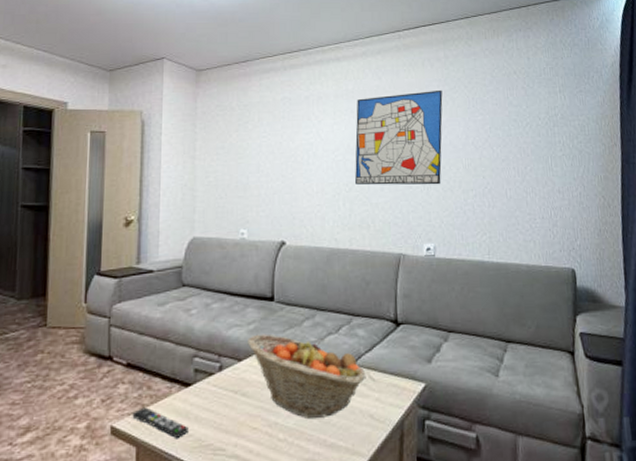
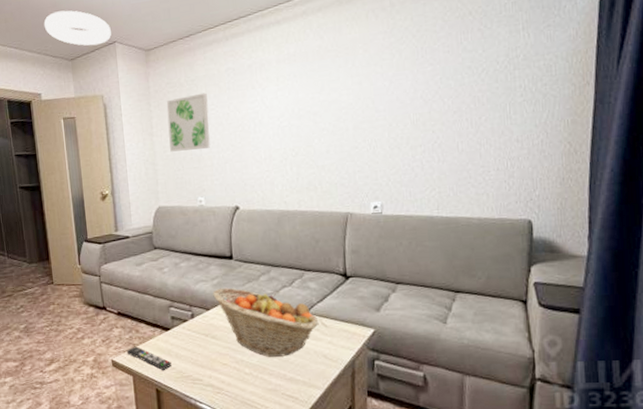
ceiling light: none [83,20,160,59] -> present [44,10,111,46]
wall art: none [213,119,260,178] -> present [166,93,210,152]
wall art: present [355,89,443,185] -> none [299,42,389,149]

